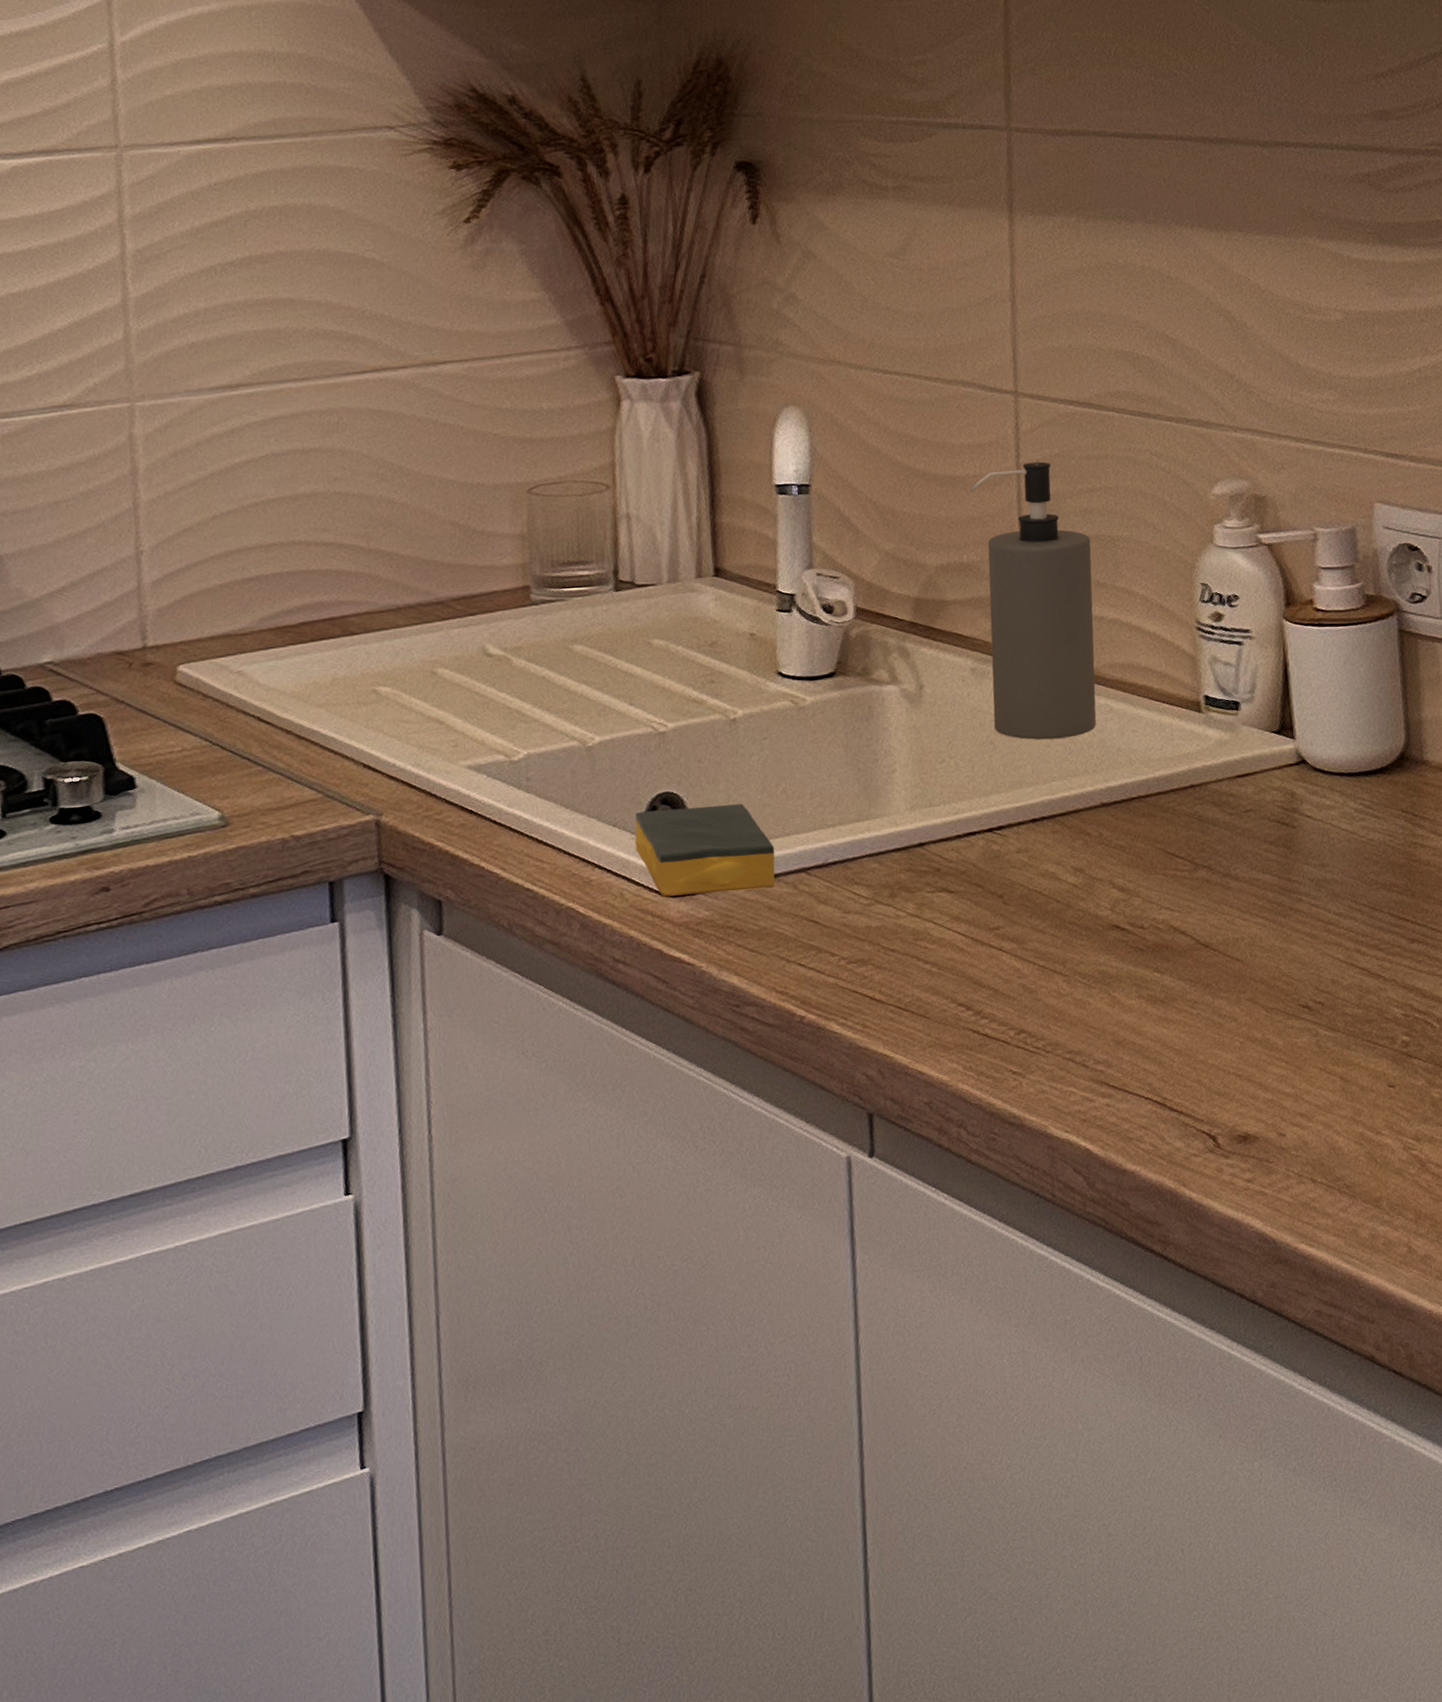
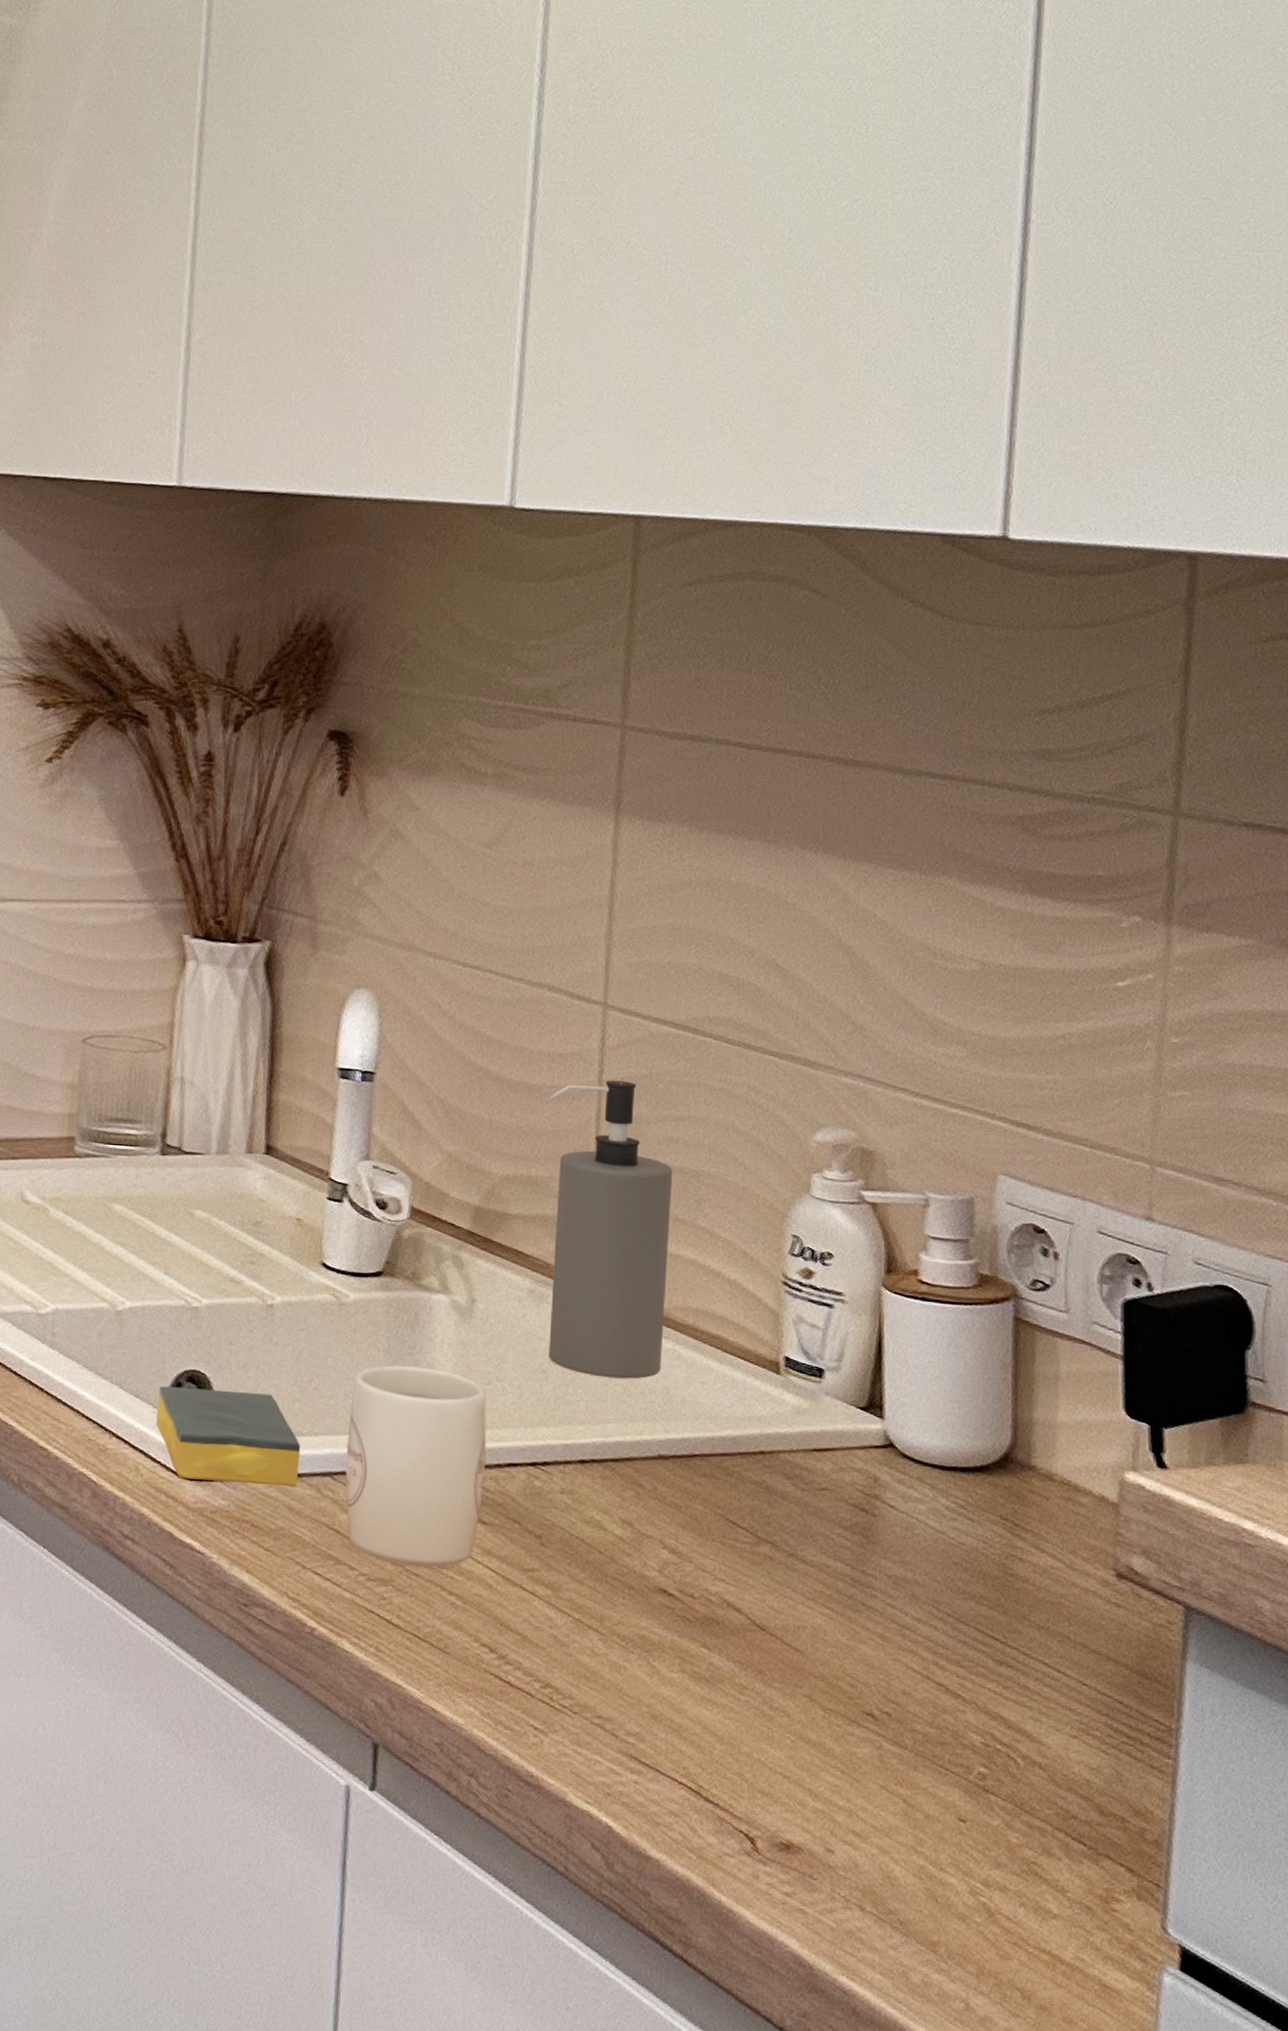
mug: none [817,755,947,944] -> present [345,1365,487,1568]

